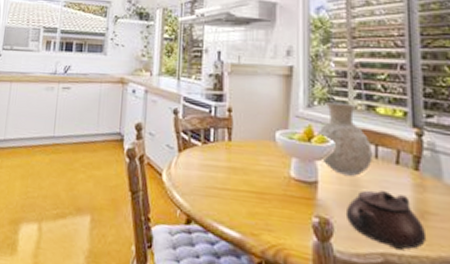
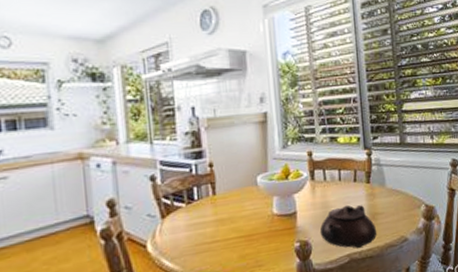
vase: present [317,101,374,176] -> none [292,138,338,201]

